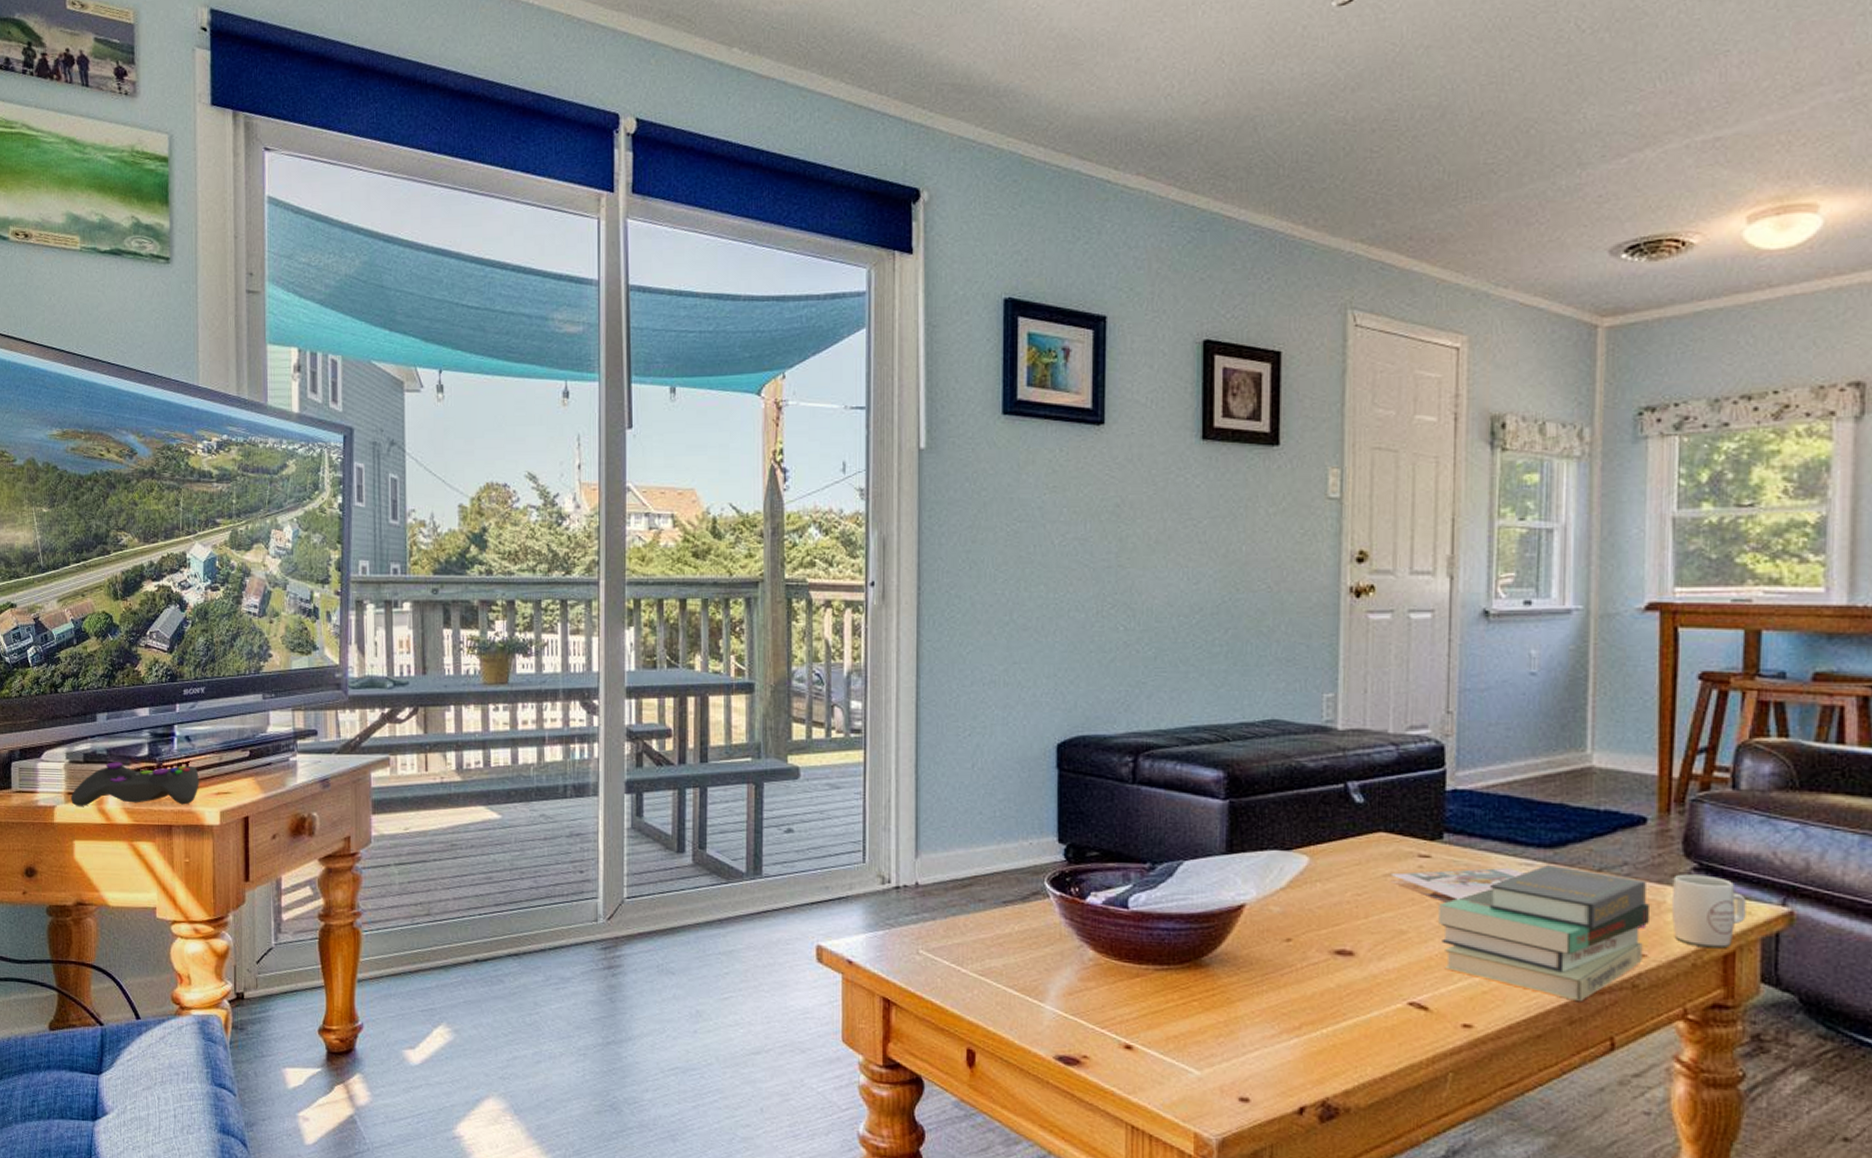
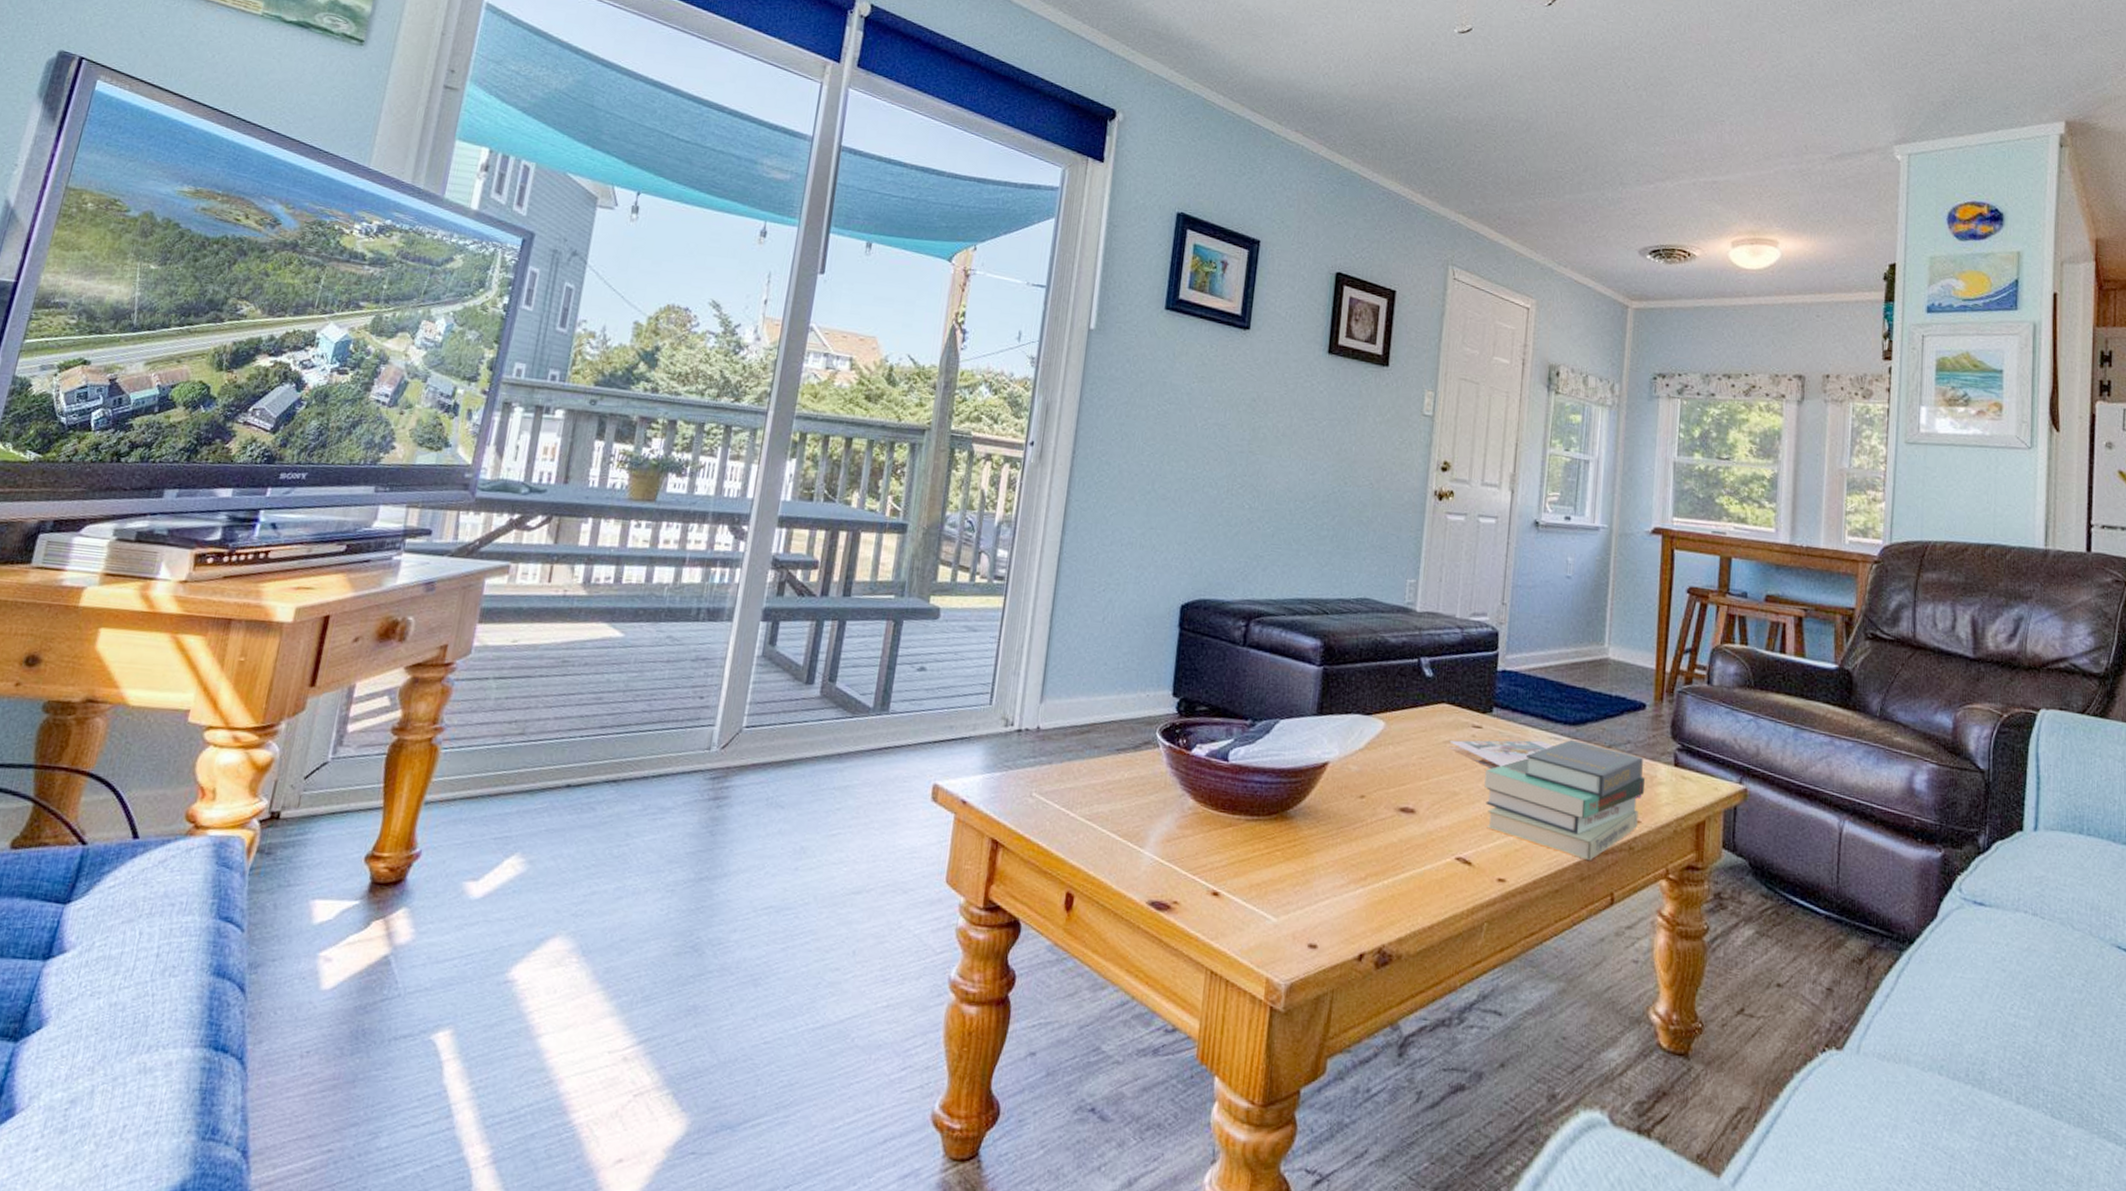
game controller: present [71,762,199,806] -> none [107,544,279,598]
mug: present [1671,874,1746,949] -> none [1660,753,1714,819]

